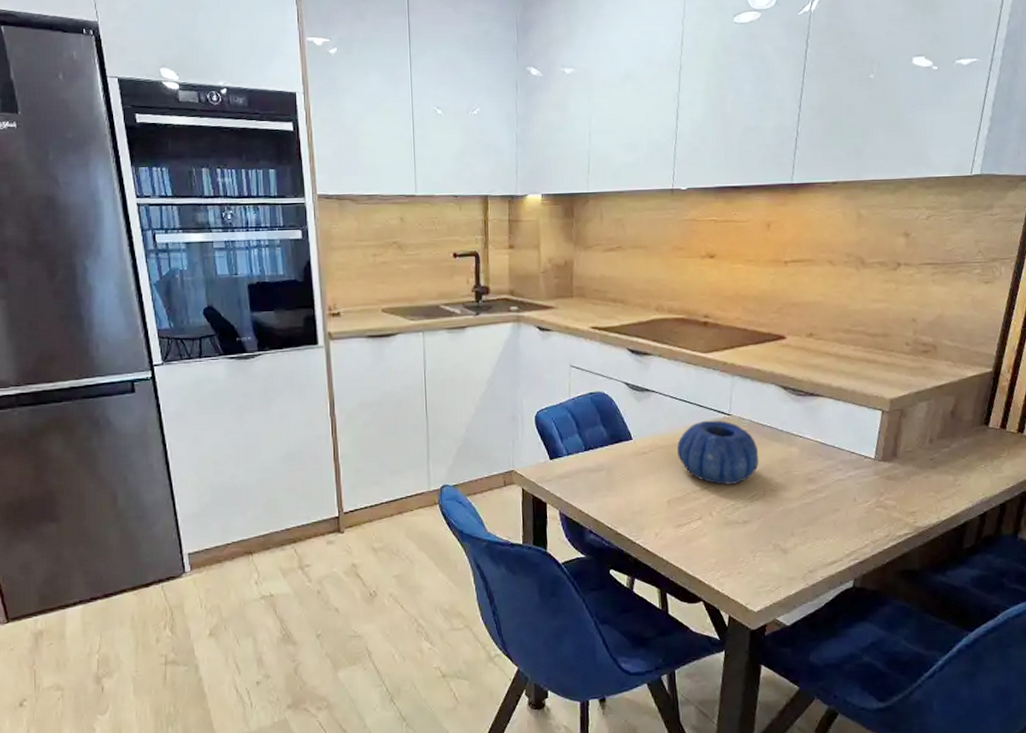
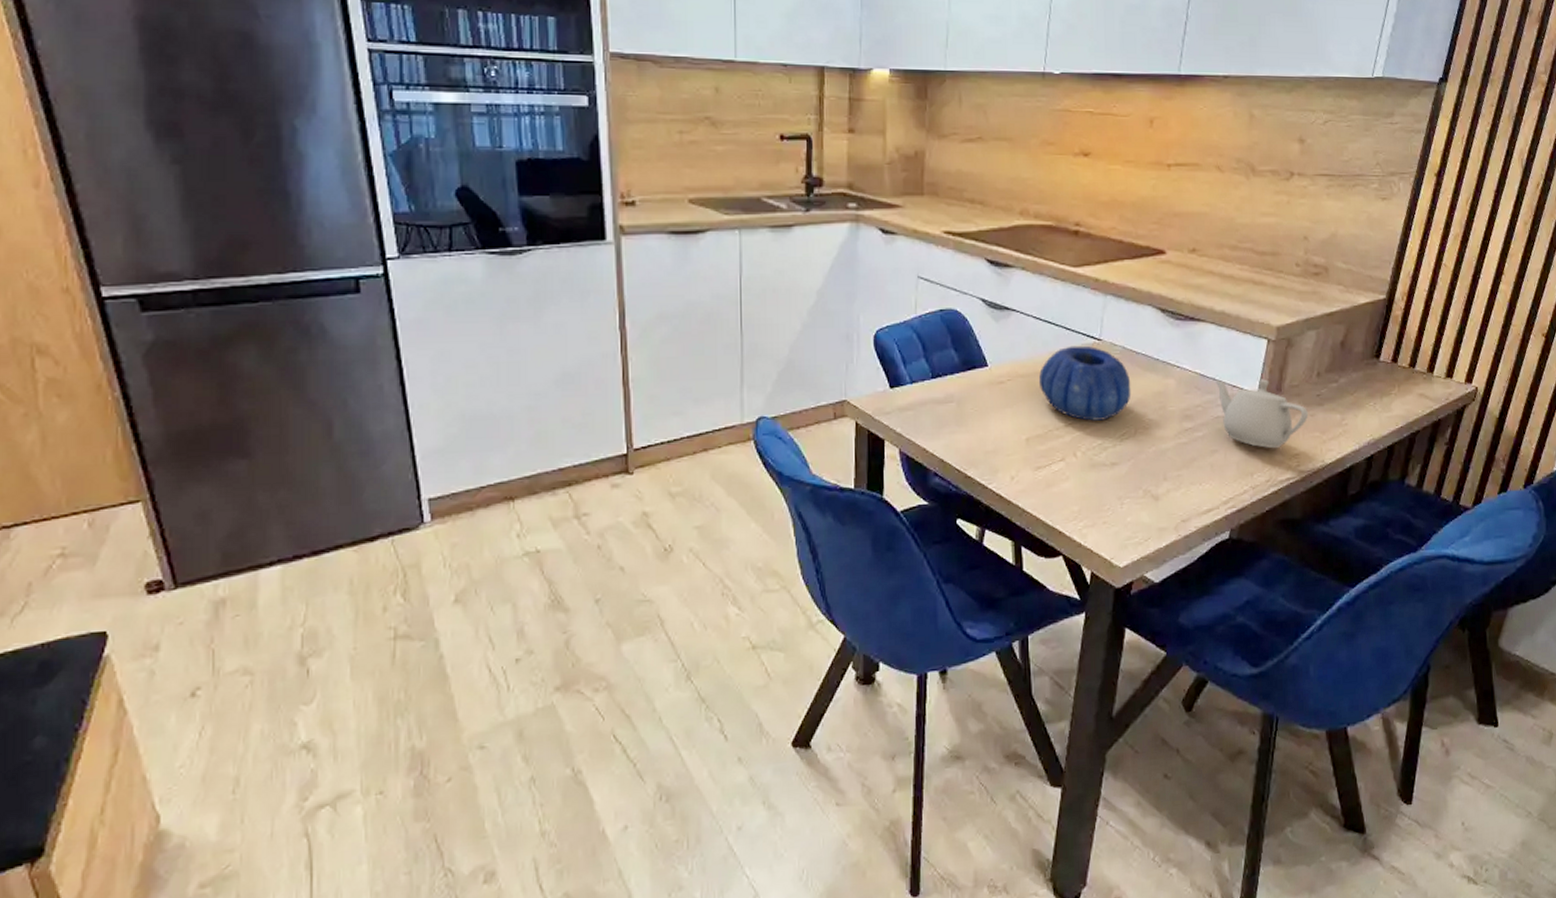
teapot: none [835,446,923,508] -> present [1215,379,1309,449]

